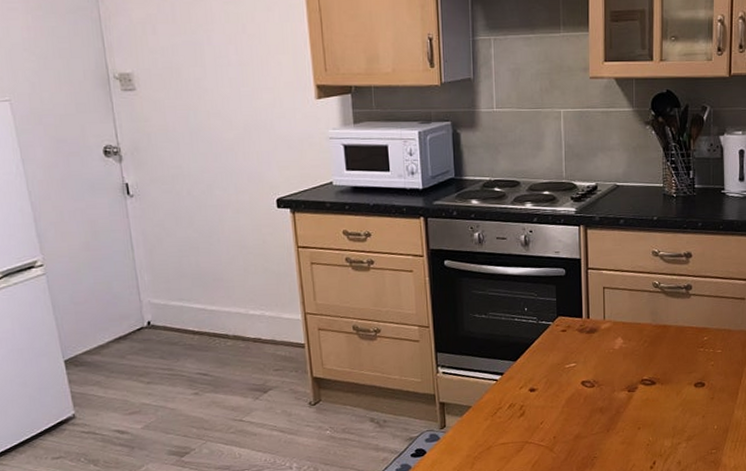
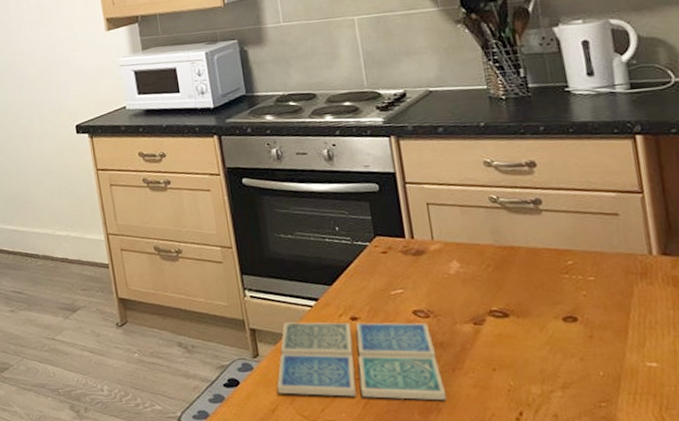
drink coaster: none [460,392,600,460] -> present [277,321,447,401]

